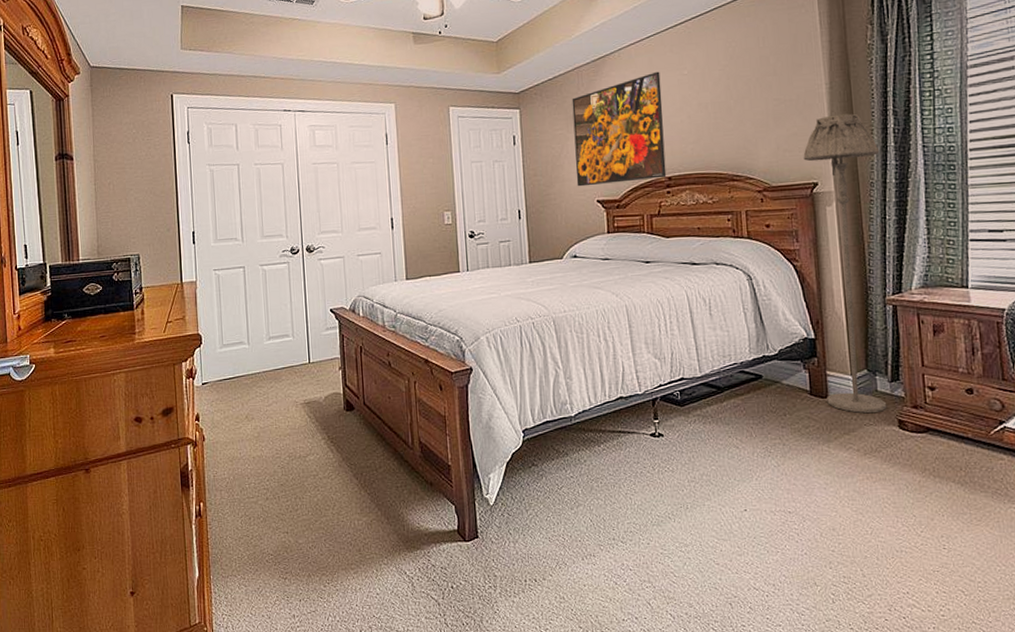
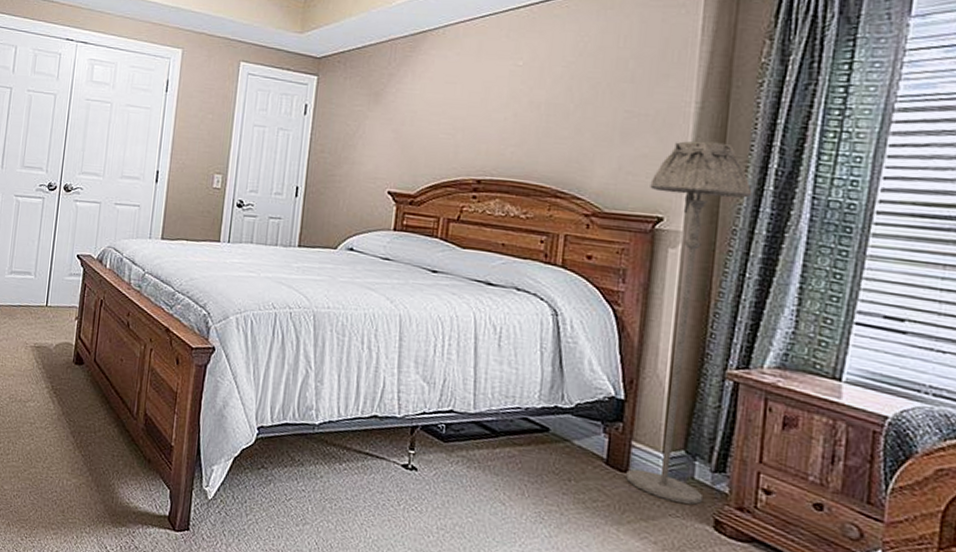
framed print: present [572,71,667,187] -> none [368,57,490,180]

